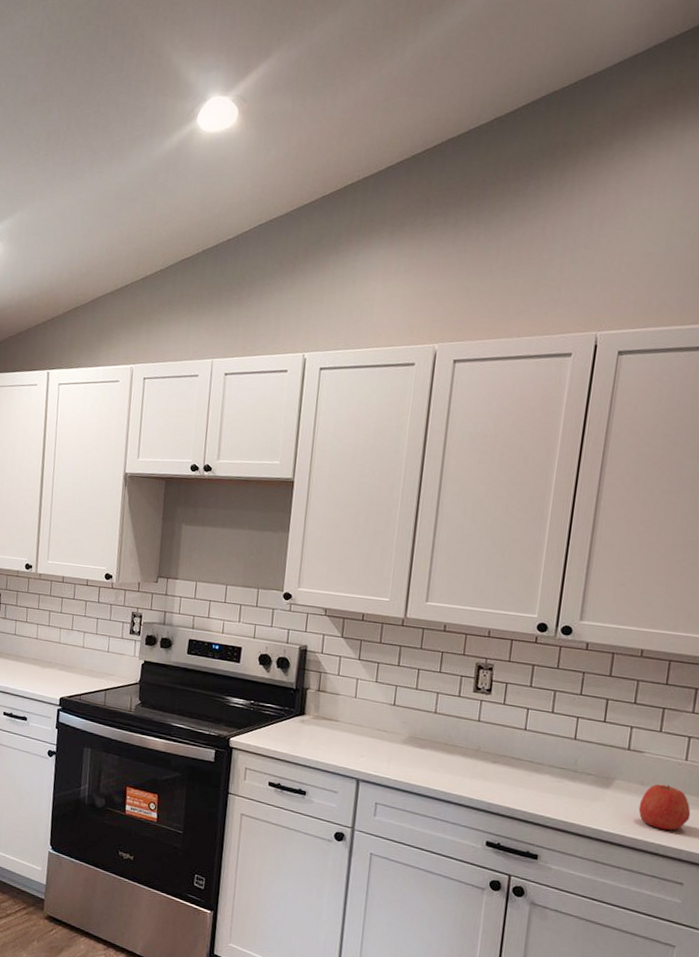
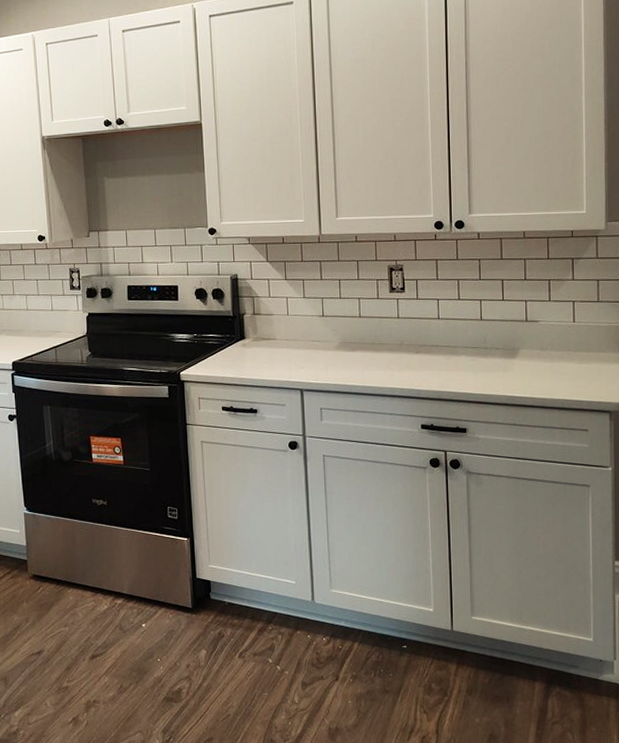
apple: present [638,784,691,831] -> none [542,346,585,386]

